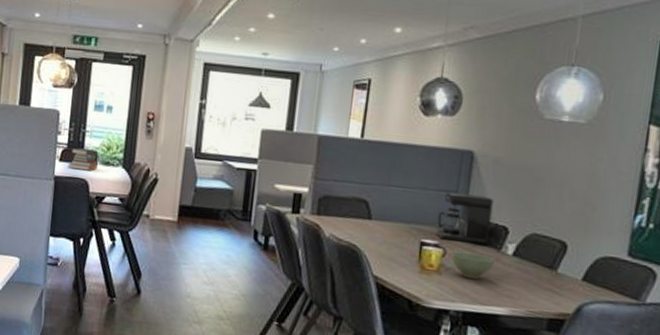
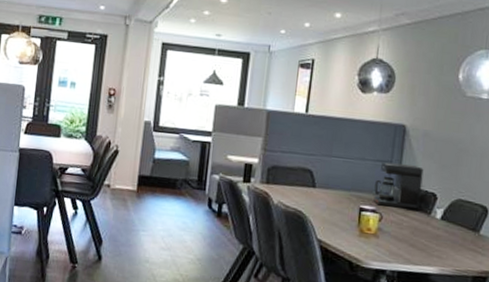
books: present [68,148,98,171] -> none [32,121,61,144]
bowl: present [451,251,496,279] -> none [387,216,426,241]

